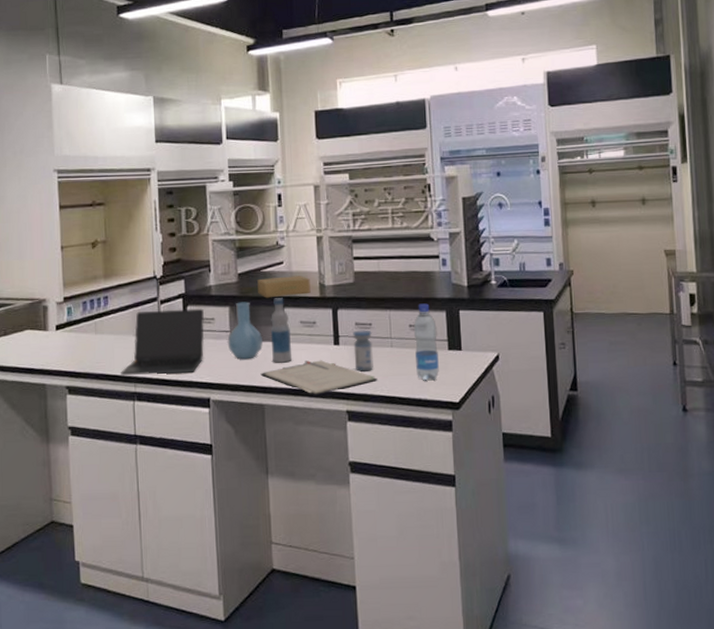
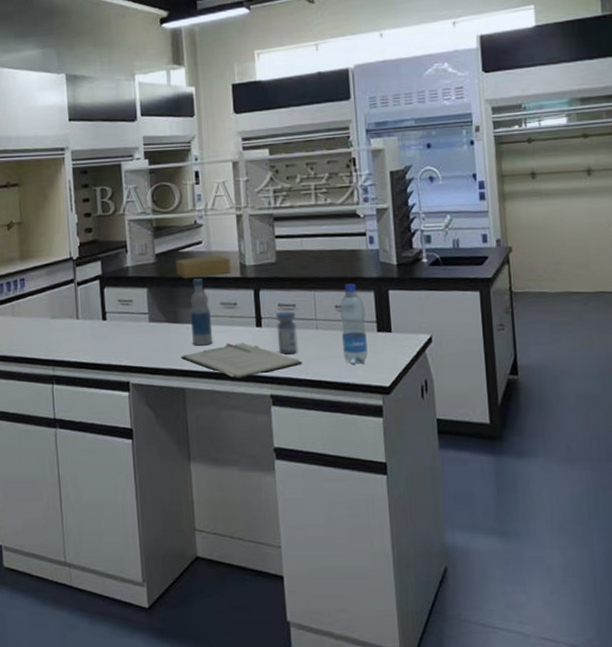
laptop: present [121,308,205,375] -> none [39,290,123,358]
flask: present [227,301,264,360] -> none [146,283,183,342]

